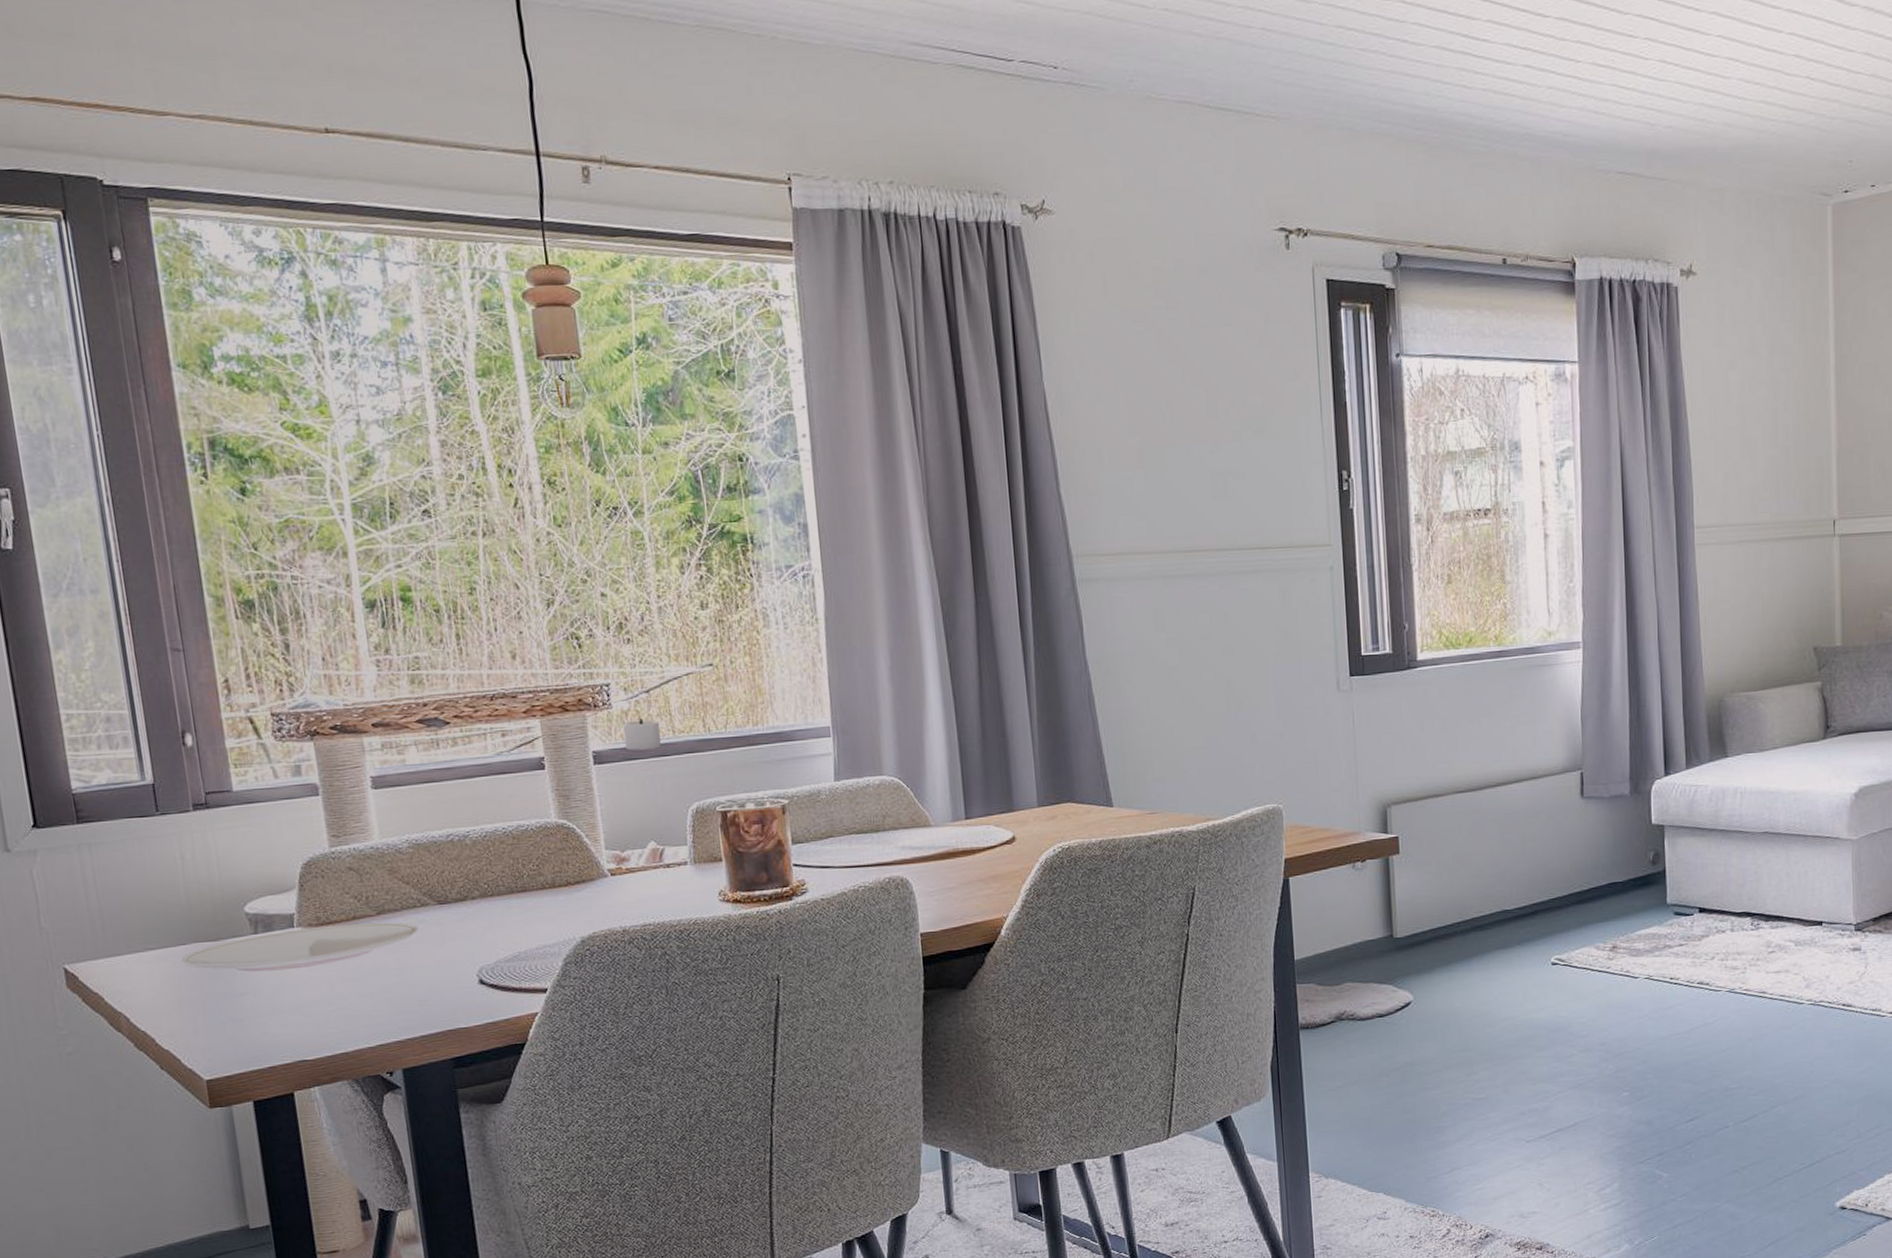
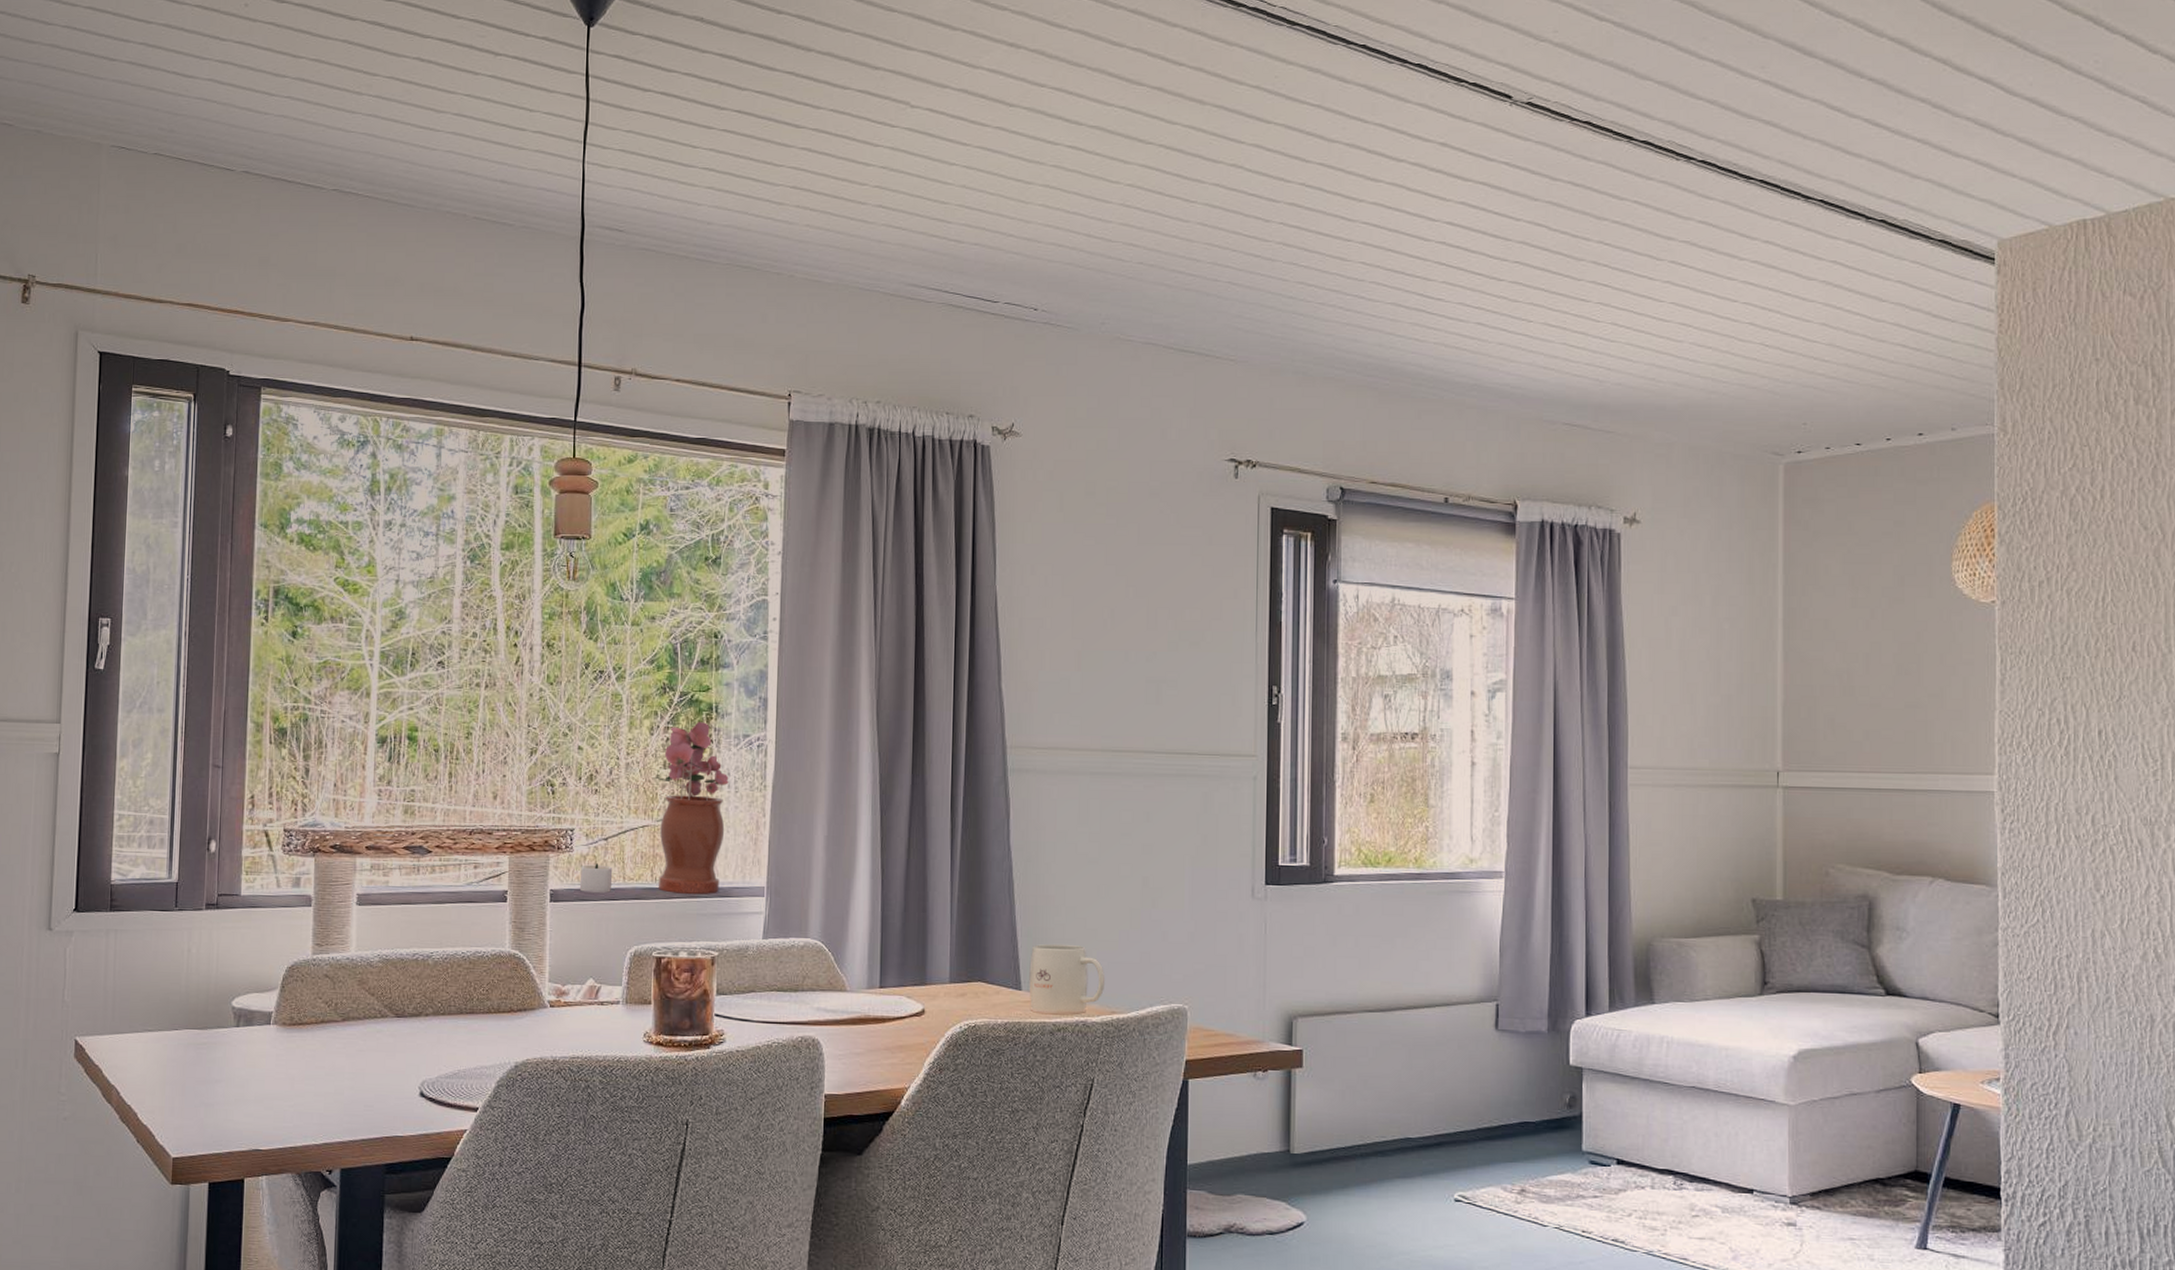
plate: present [182,922,418,972] -> none [172,1026,375,1063]
potted flower: none [692,554,781,743] -> present [654,721,729,895]
mug: none [1118,755,1198,829] -> present [1029,943,1106,1016]

